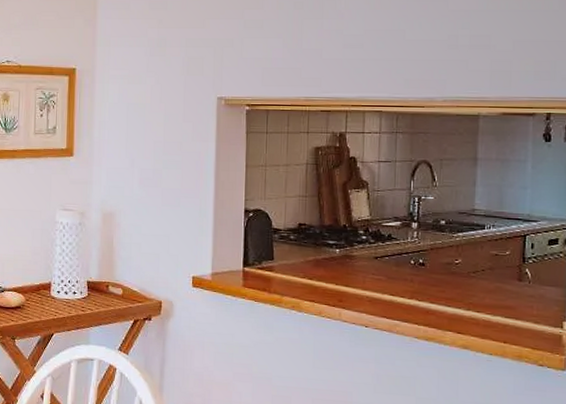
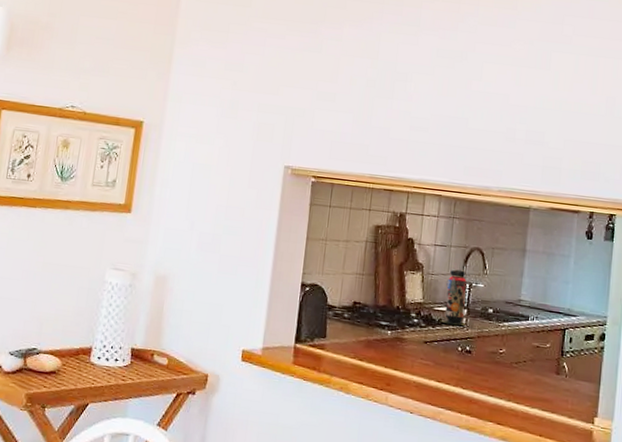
canister: none [389,180,416,240] -> present [439,266,467,326]

